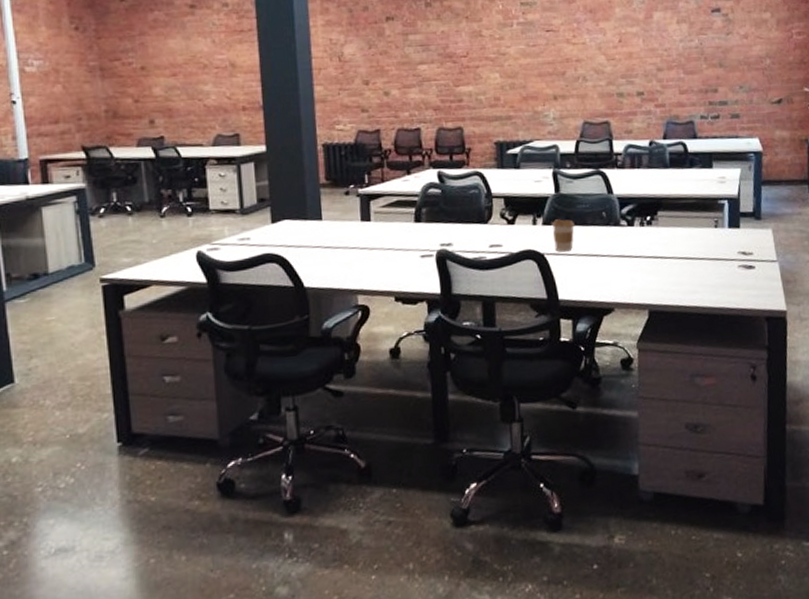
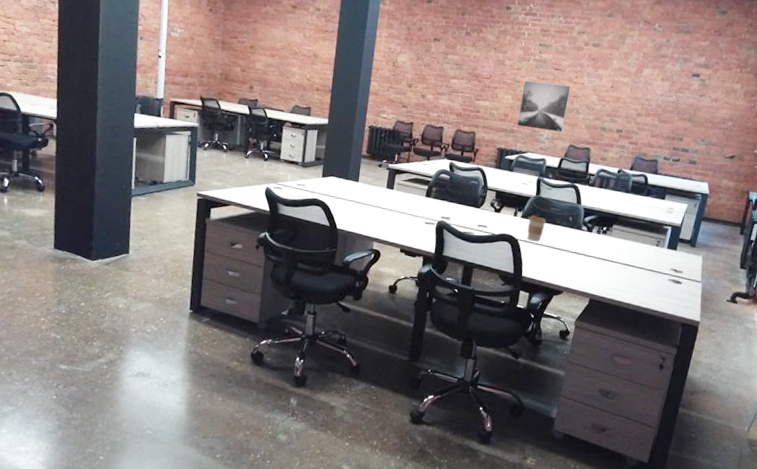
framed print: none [511,48,572,111] -> present [516,80,571,133]

